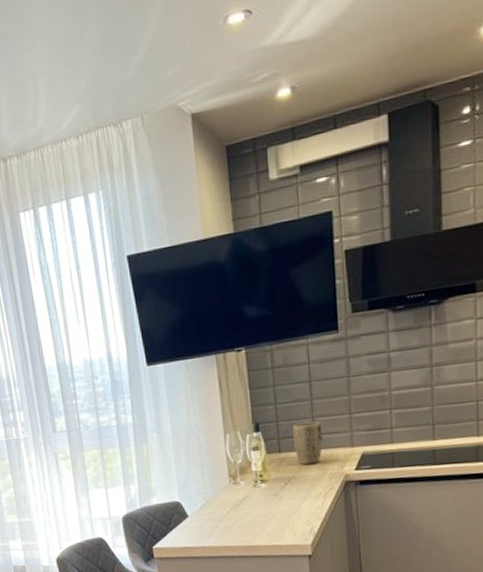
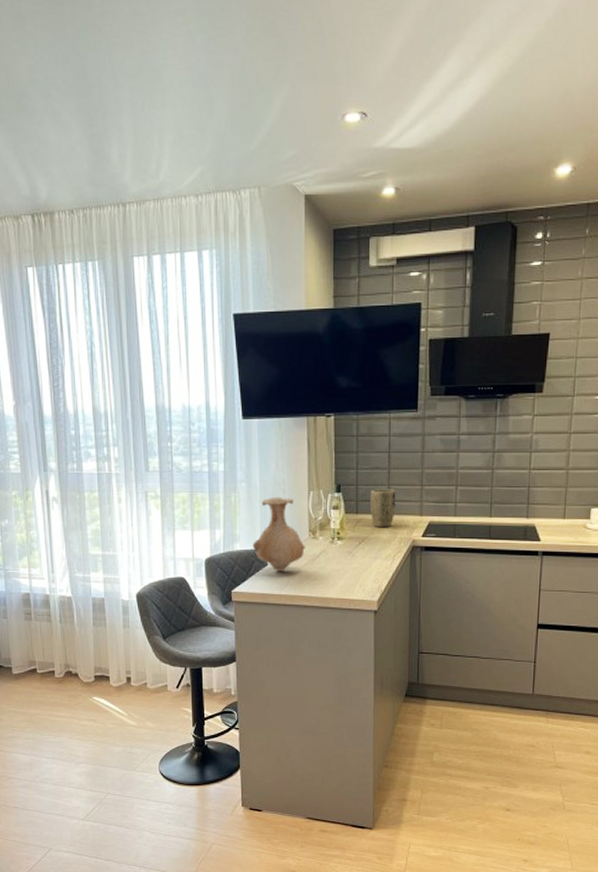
vase: none [169,443,226,523] -> present [252,497,305,572]

